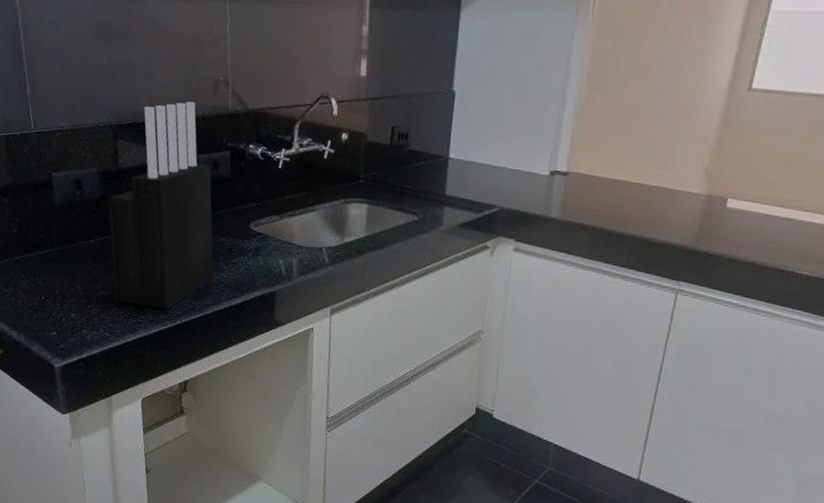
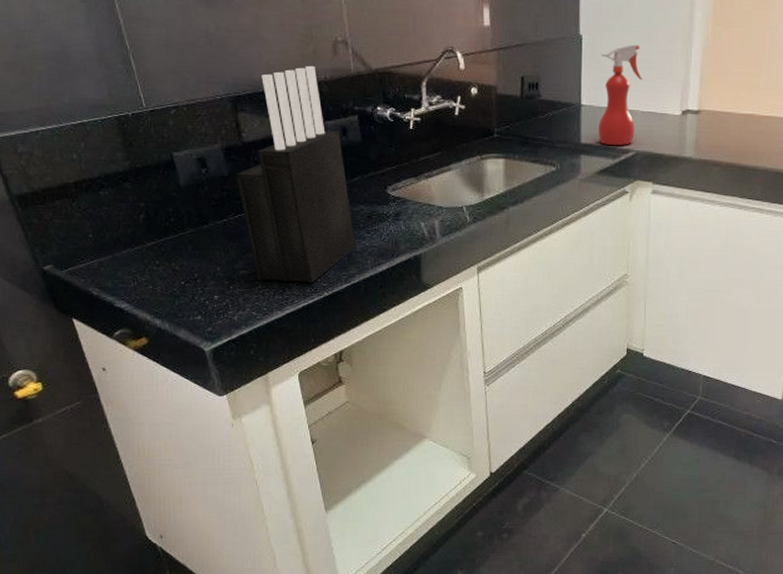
spray bottle: none [463,103,513,201] -> present [597,44,643,145]

